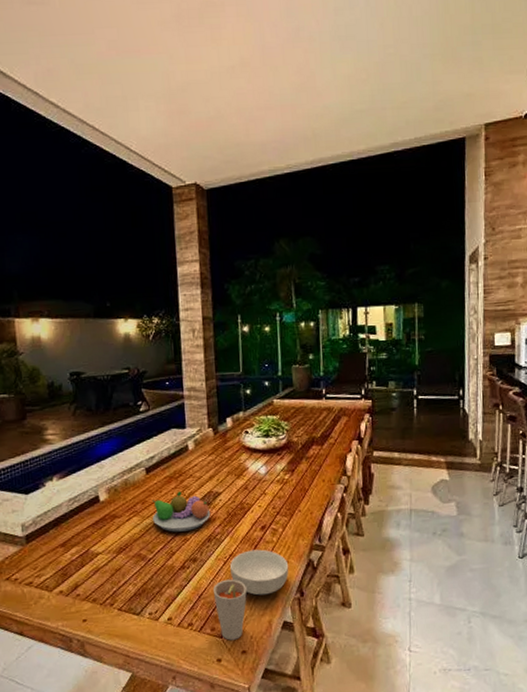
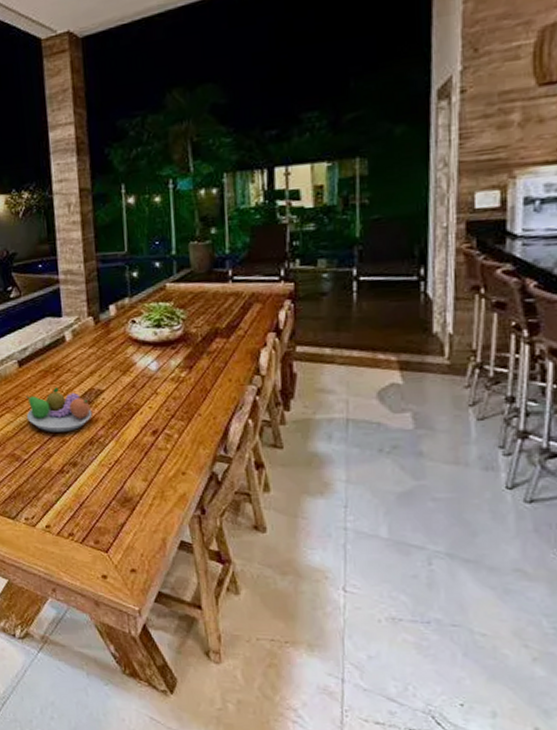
cup: present [212,579,247,640] -> none [96,488,136,556]
cereal bowl: present [229,549,289,596] -> none [115,457,187,509]

